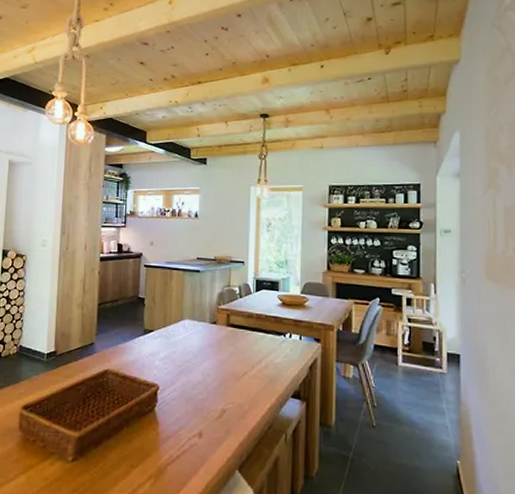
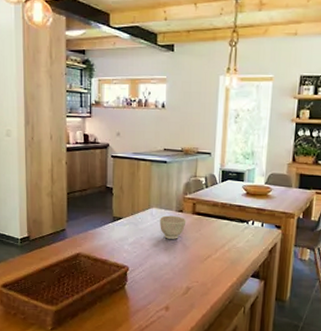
bowl: none [193,328,220,354] -> present [160,215,187,239]

